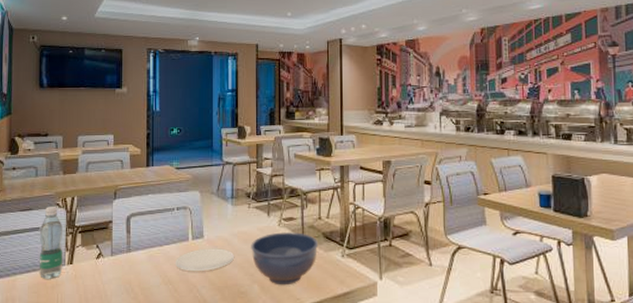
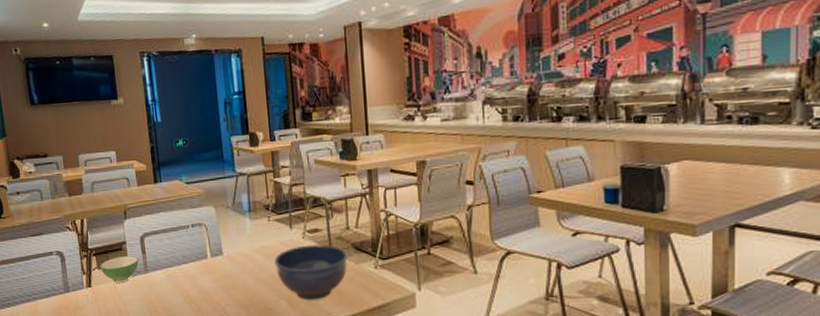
bottle: present [39,206,63,279] -> none [53,229,82,303]
bowl: none [84,235,123,262] -> present [100,256,139,284]
plate: present [174,248,235,273] -> none [195,265,258,291]

